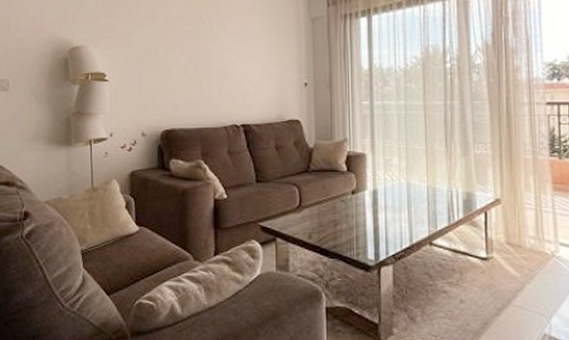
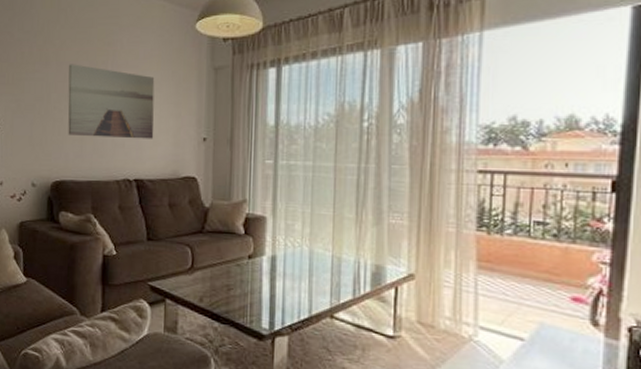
wall art: none [174,18,259,87] -> present [68,64,155,139]

